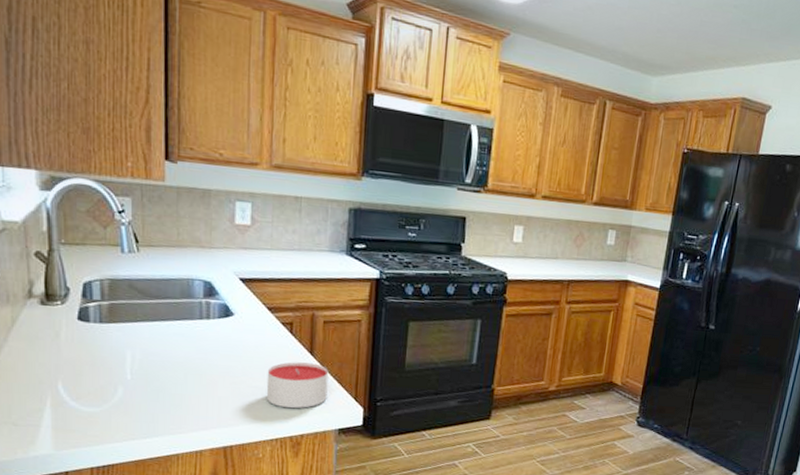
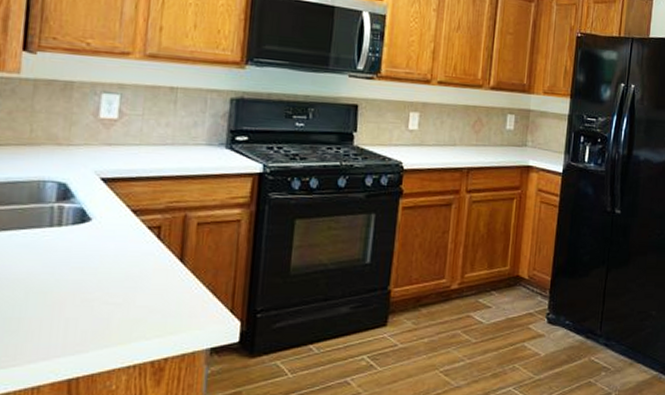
candle: present [266,362,329,409] -> none [124,271,201,327]

